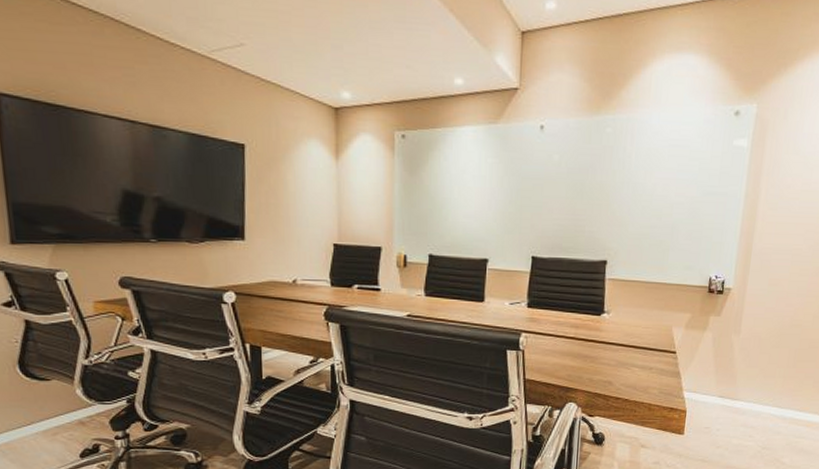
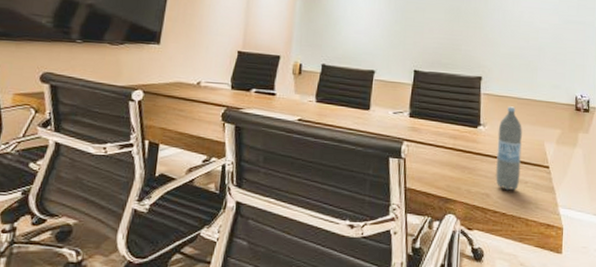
water bottle: none [619,291,649,377] -> present [496,106,522,191]

